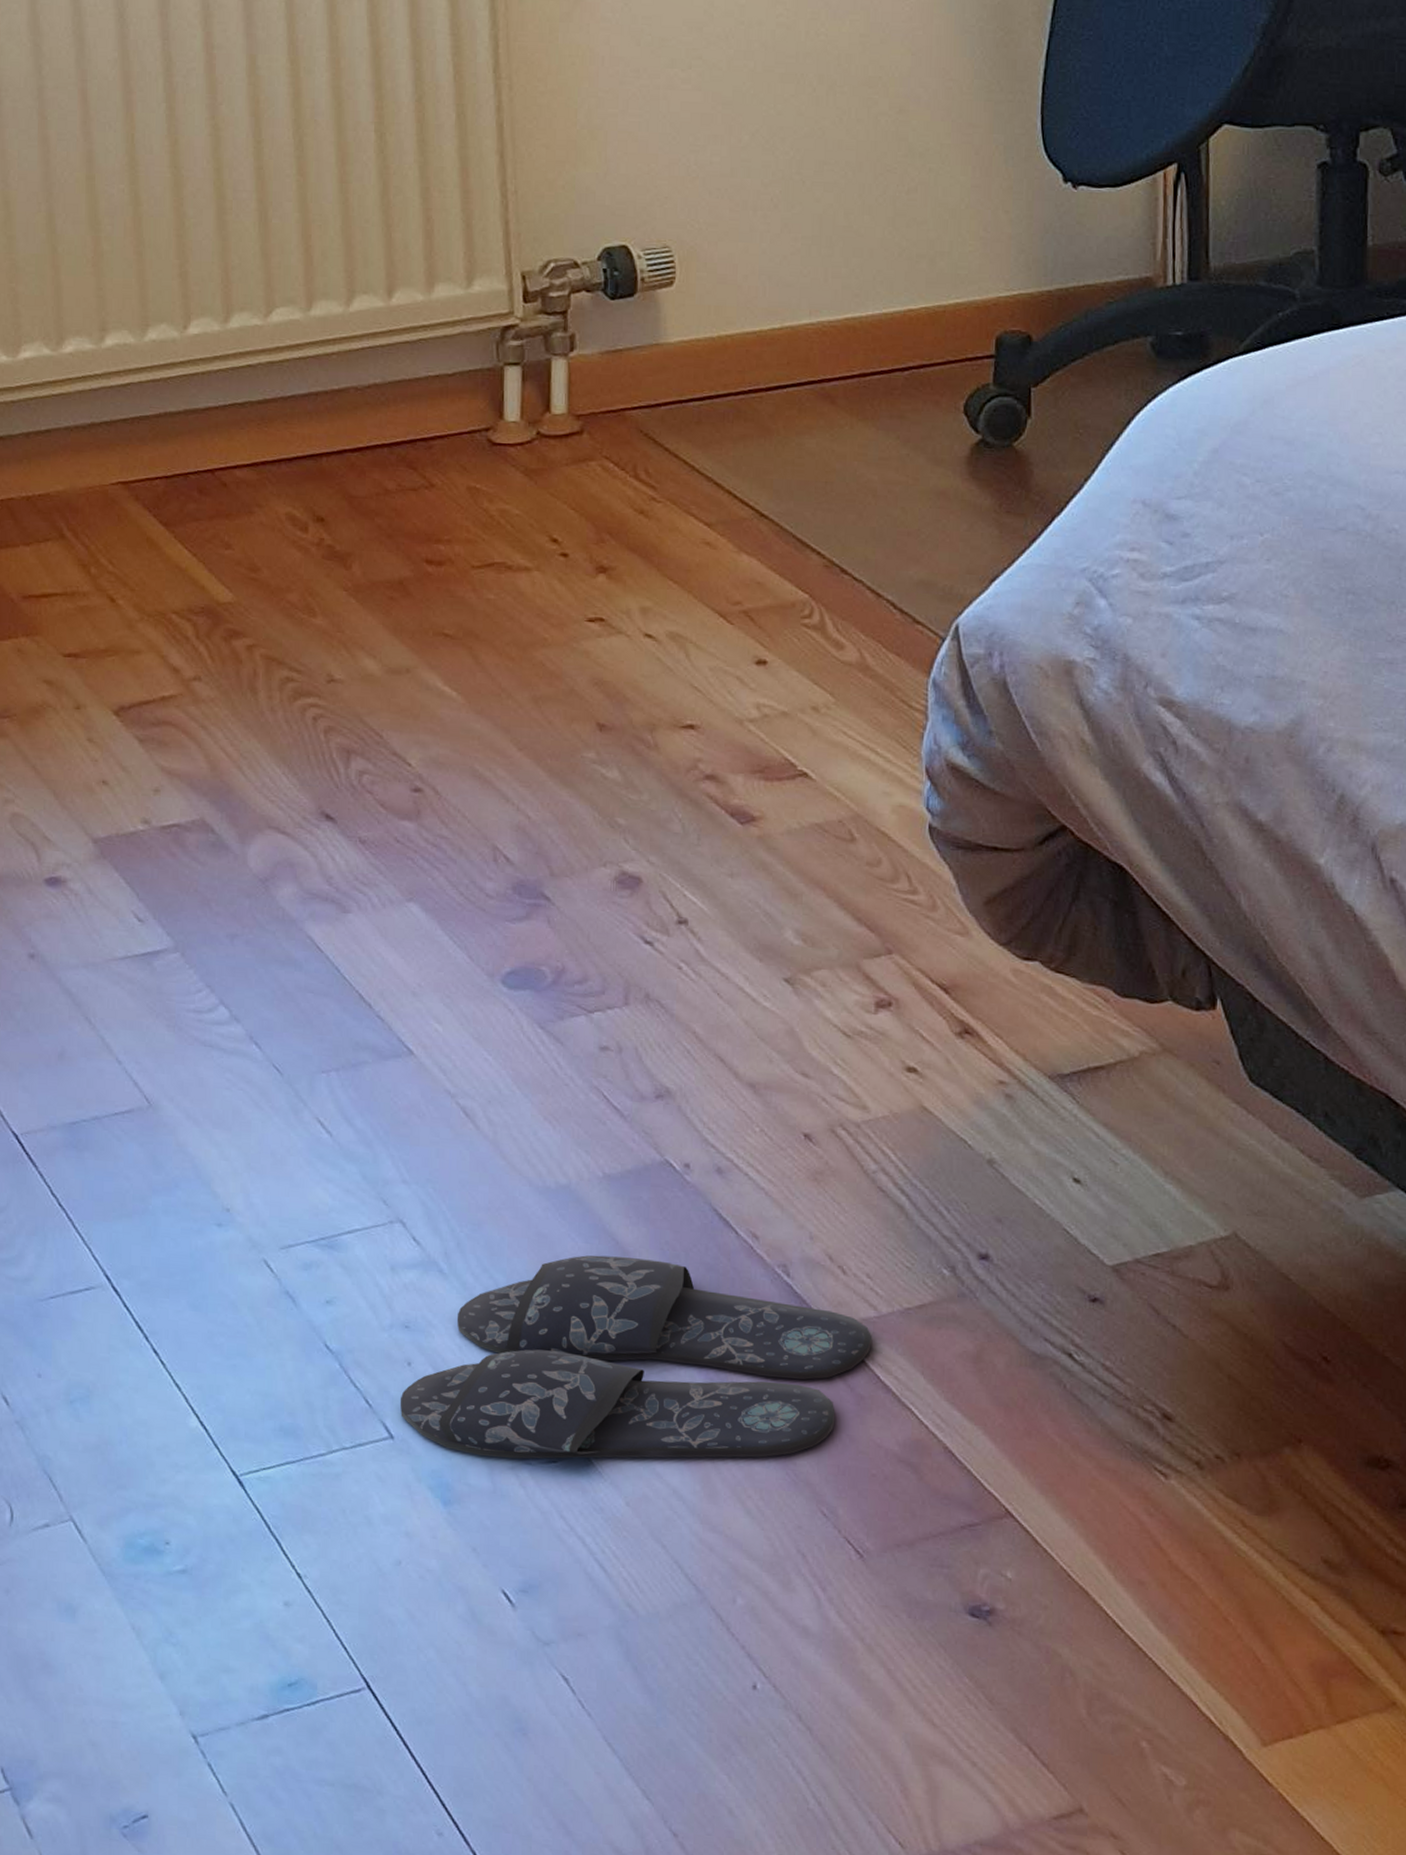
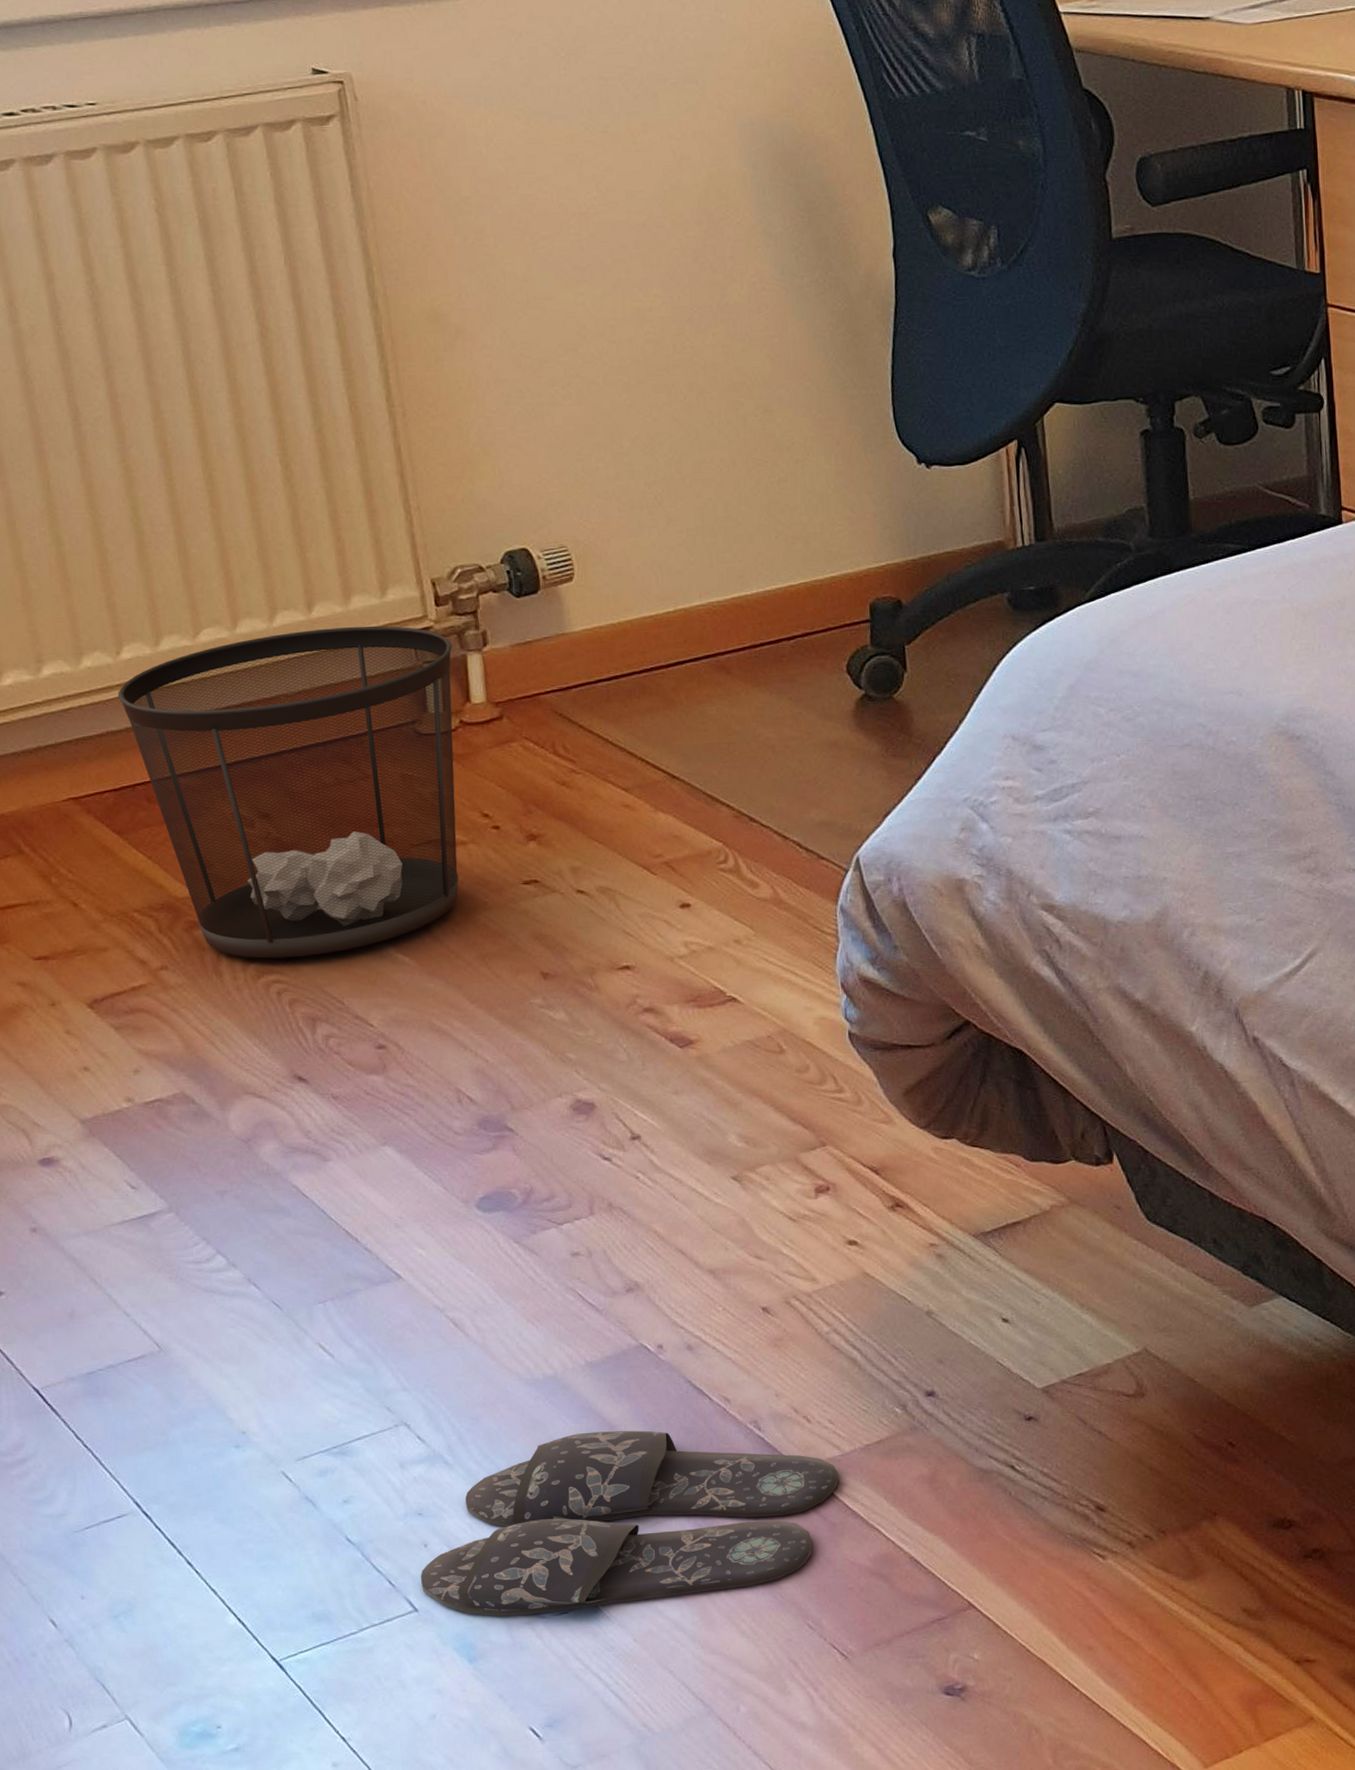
waste bin: none [180,317,537,681] -> present [117,625,459,959]

